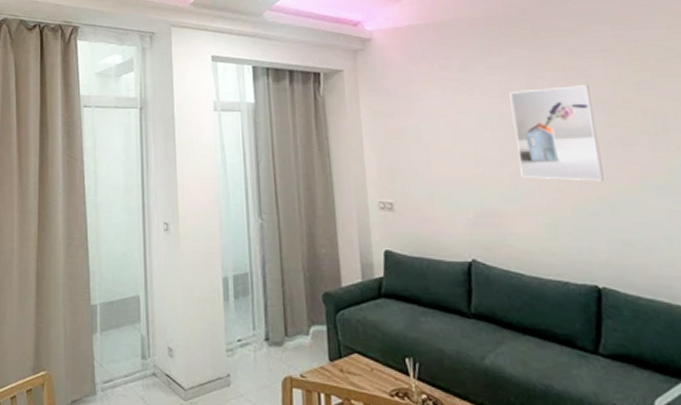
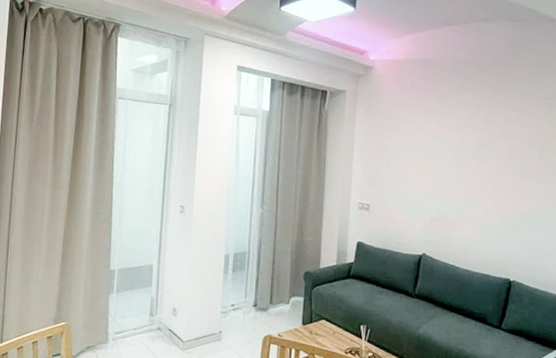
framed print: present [509,85,604,181] -> none [470,123,532,201]

